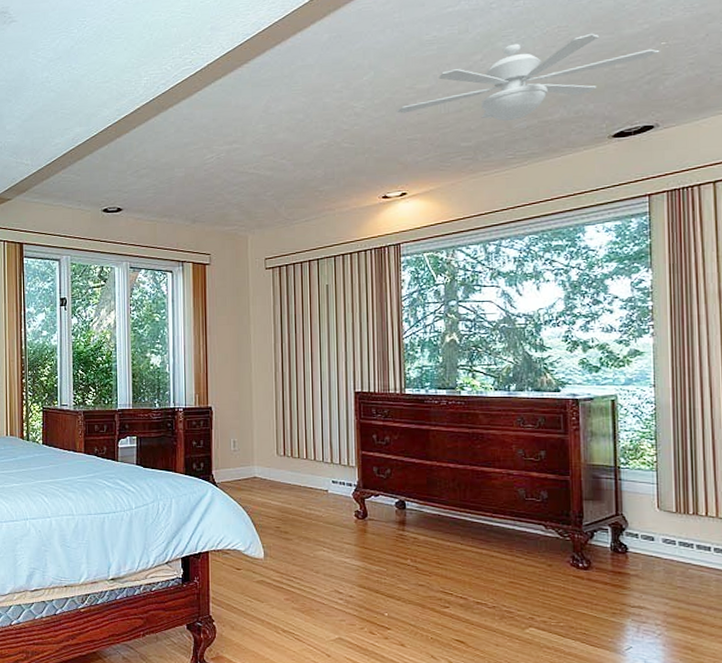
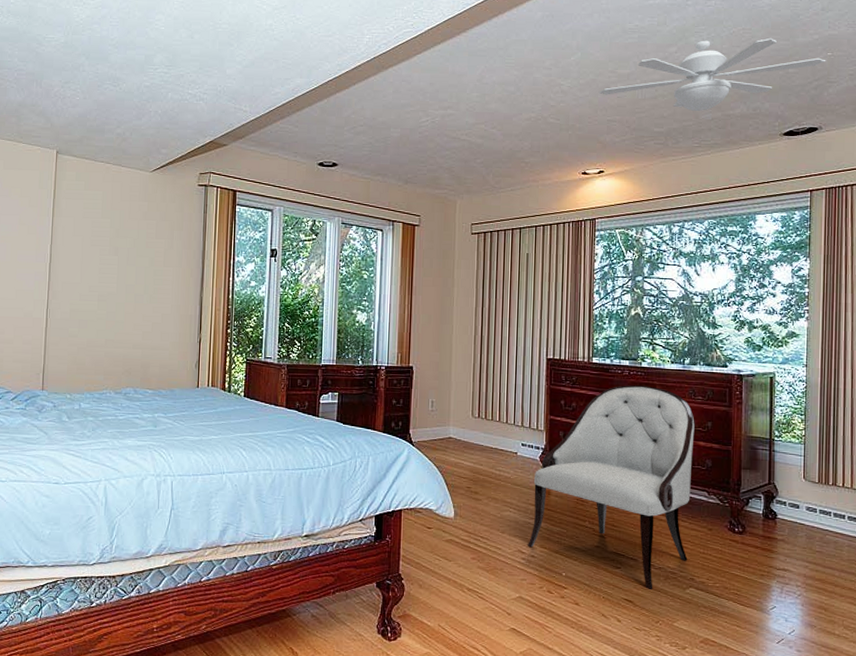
armchair: none [345,416,526,631] -> present [528,385,695,590]

